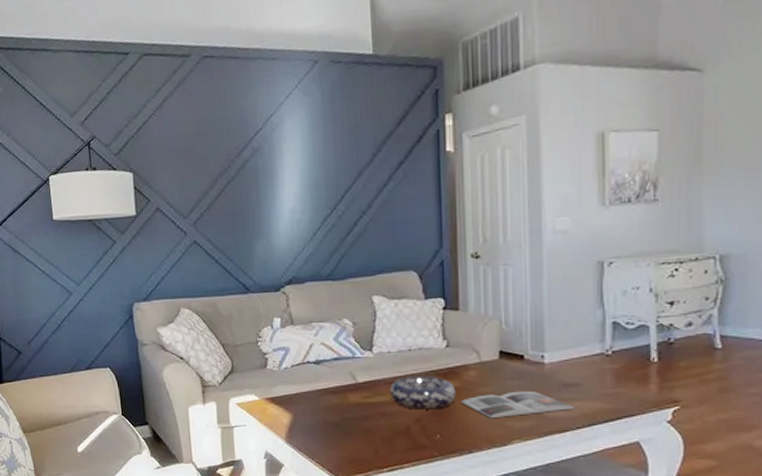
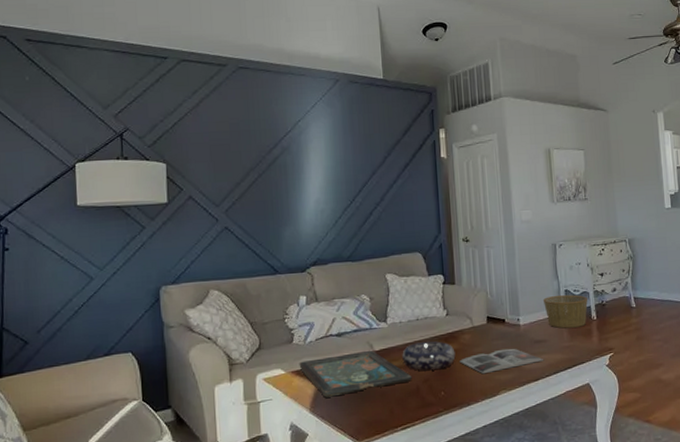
decorative tray: none [273,381,402,429] -> present [299,350,412,398]
basket: none [579,328,647,371] -> present [542,294,588,329]

